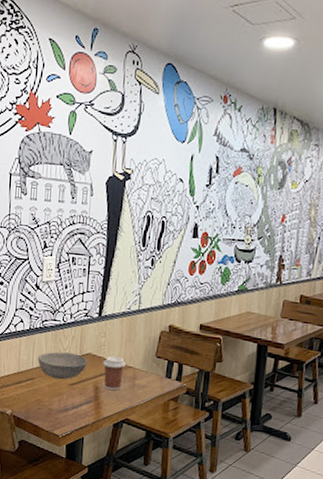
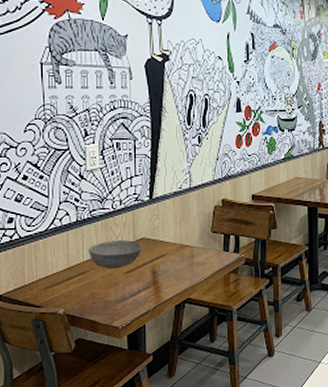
coffee cup: present [102,356,126,390] -> none [158,237,182,271]

